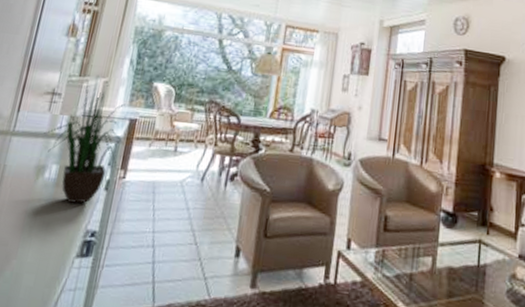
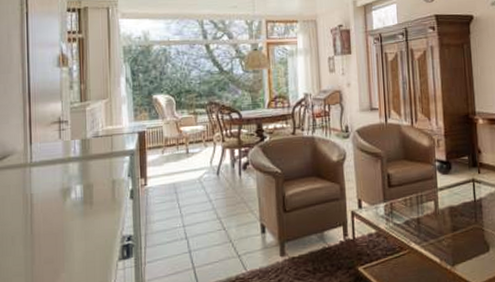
potted plant: present [44,74,126,204] -> none [60,97,138,217]

